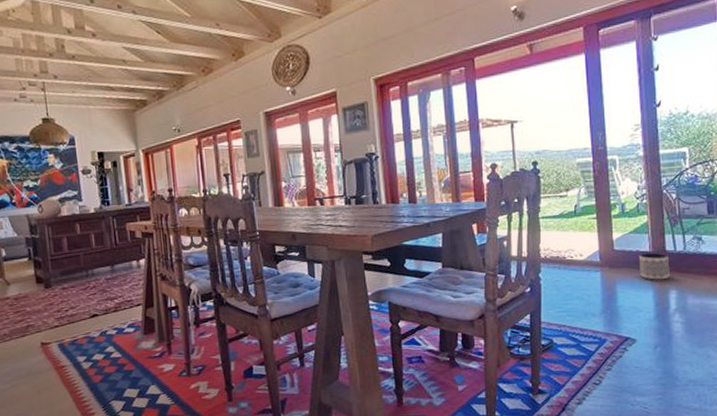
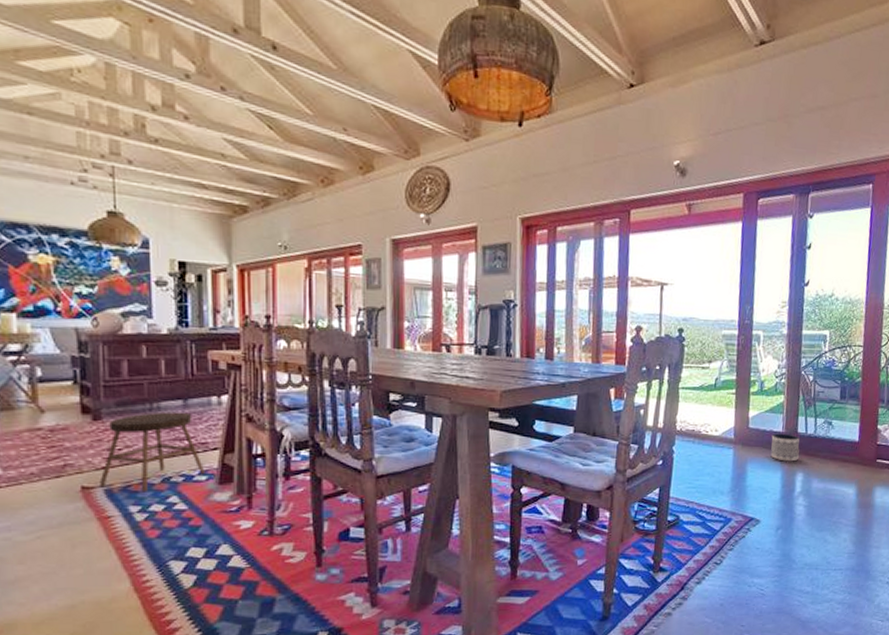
stool: none [54,276,133,345] -> present [99,411,205,492]

